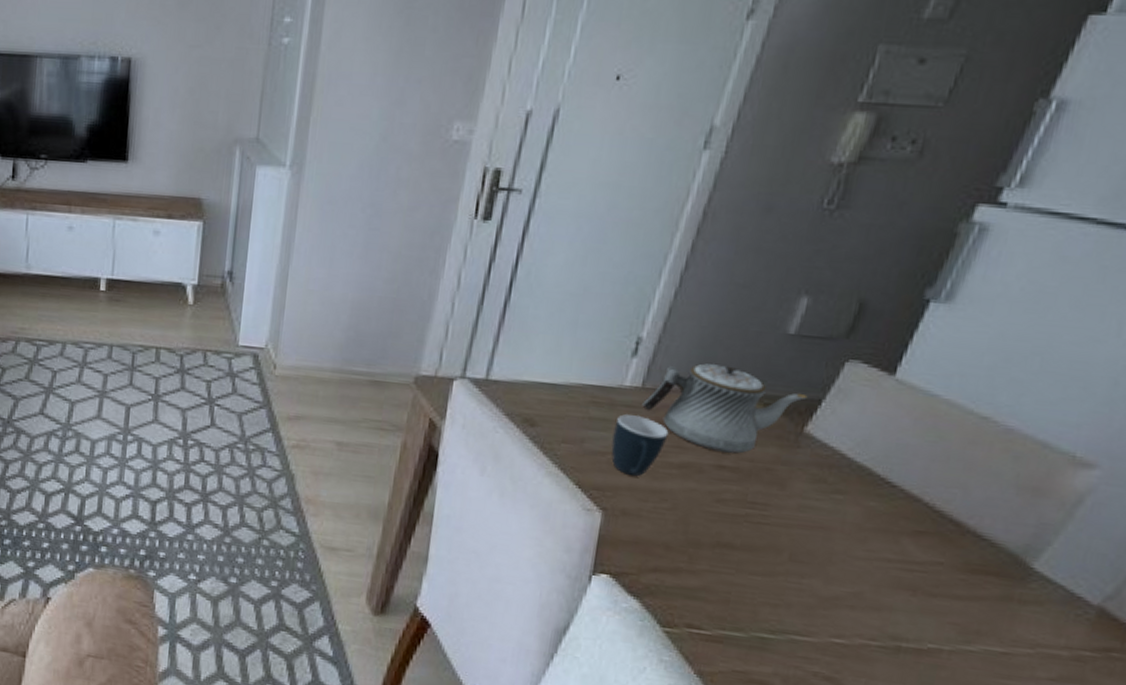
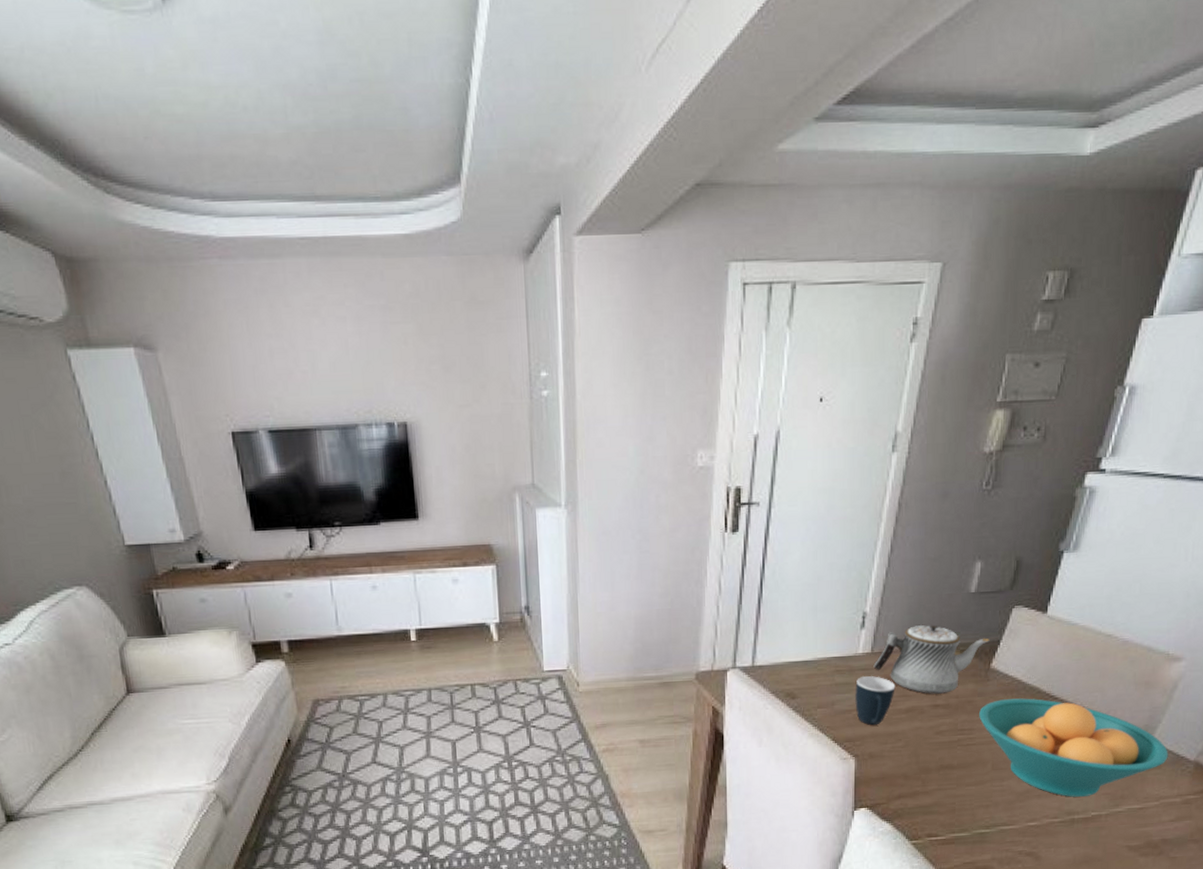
fruit bowl: none [779,474,1058,622] -> present [979,698,1168,797]

